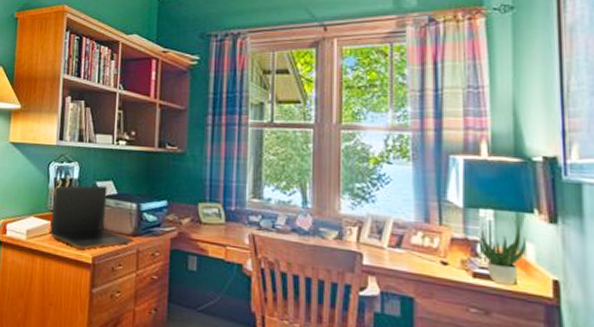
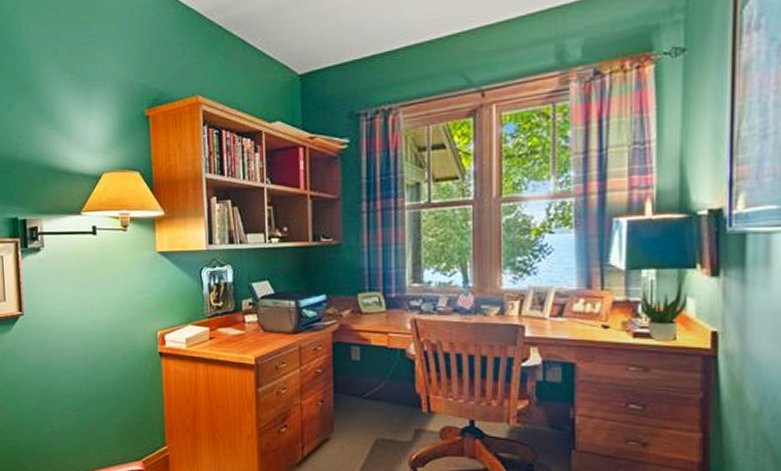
laptop computer: present [50,185,134,250] -> none [209,286,295,353]

